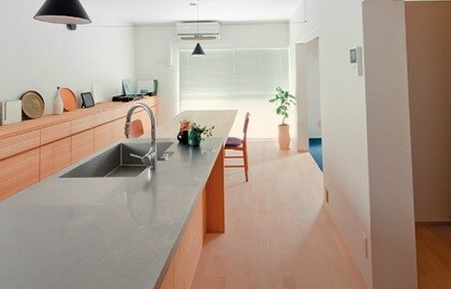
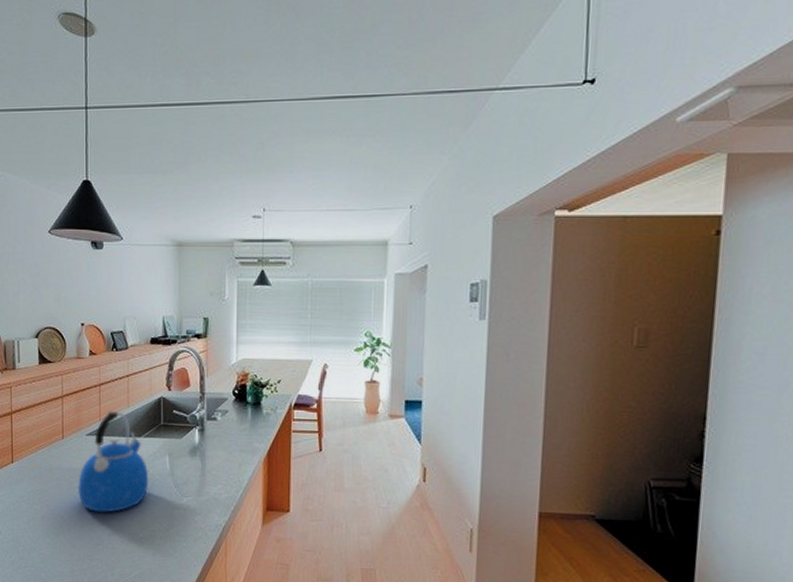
kettle: none [50,157,110,244] -> present [77,411,149,514]

